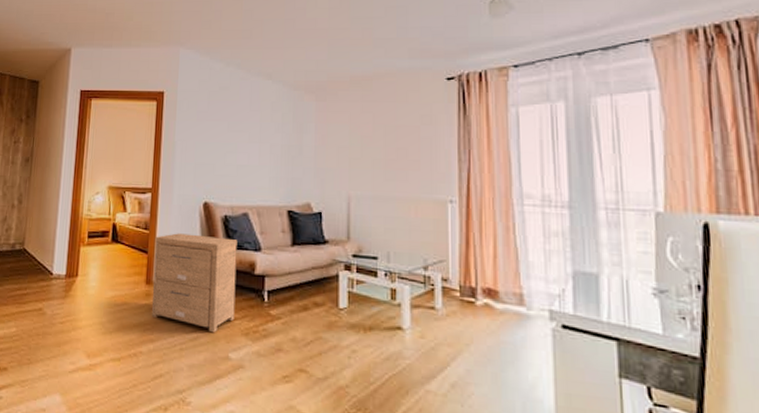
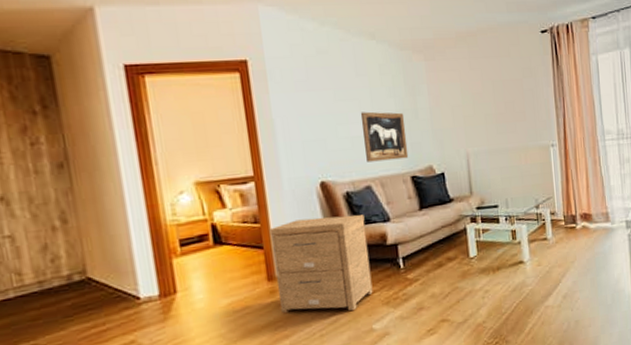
wall art: none [247,143,289,192] -> present [360,111,409,162]

